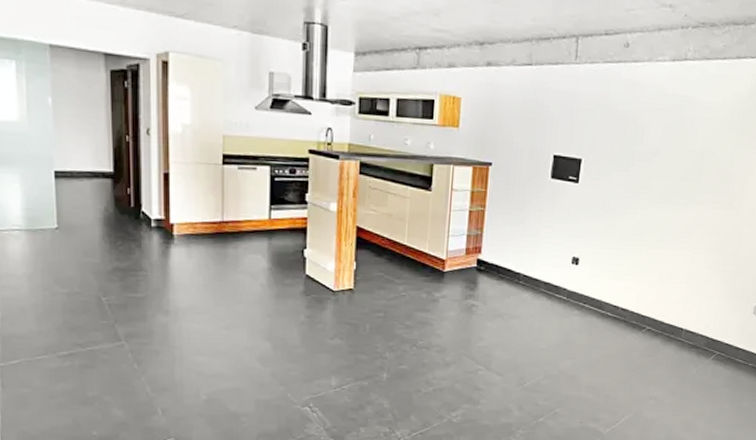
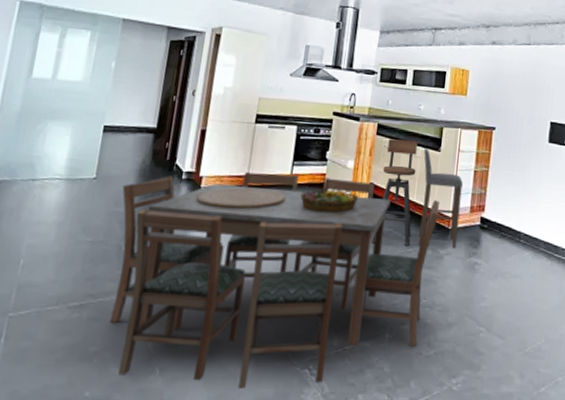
dining table: none [89,218,434,425] -> present [109,172,441,389]
bar stool: none [363,178,406,291] -> present [372,139,418,247]
bar stool: none [411,186,458,291] -> present [418,147,464,249]

